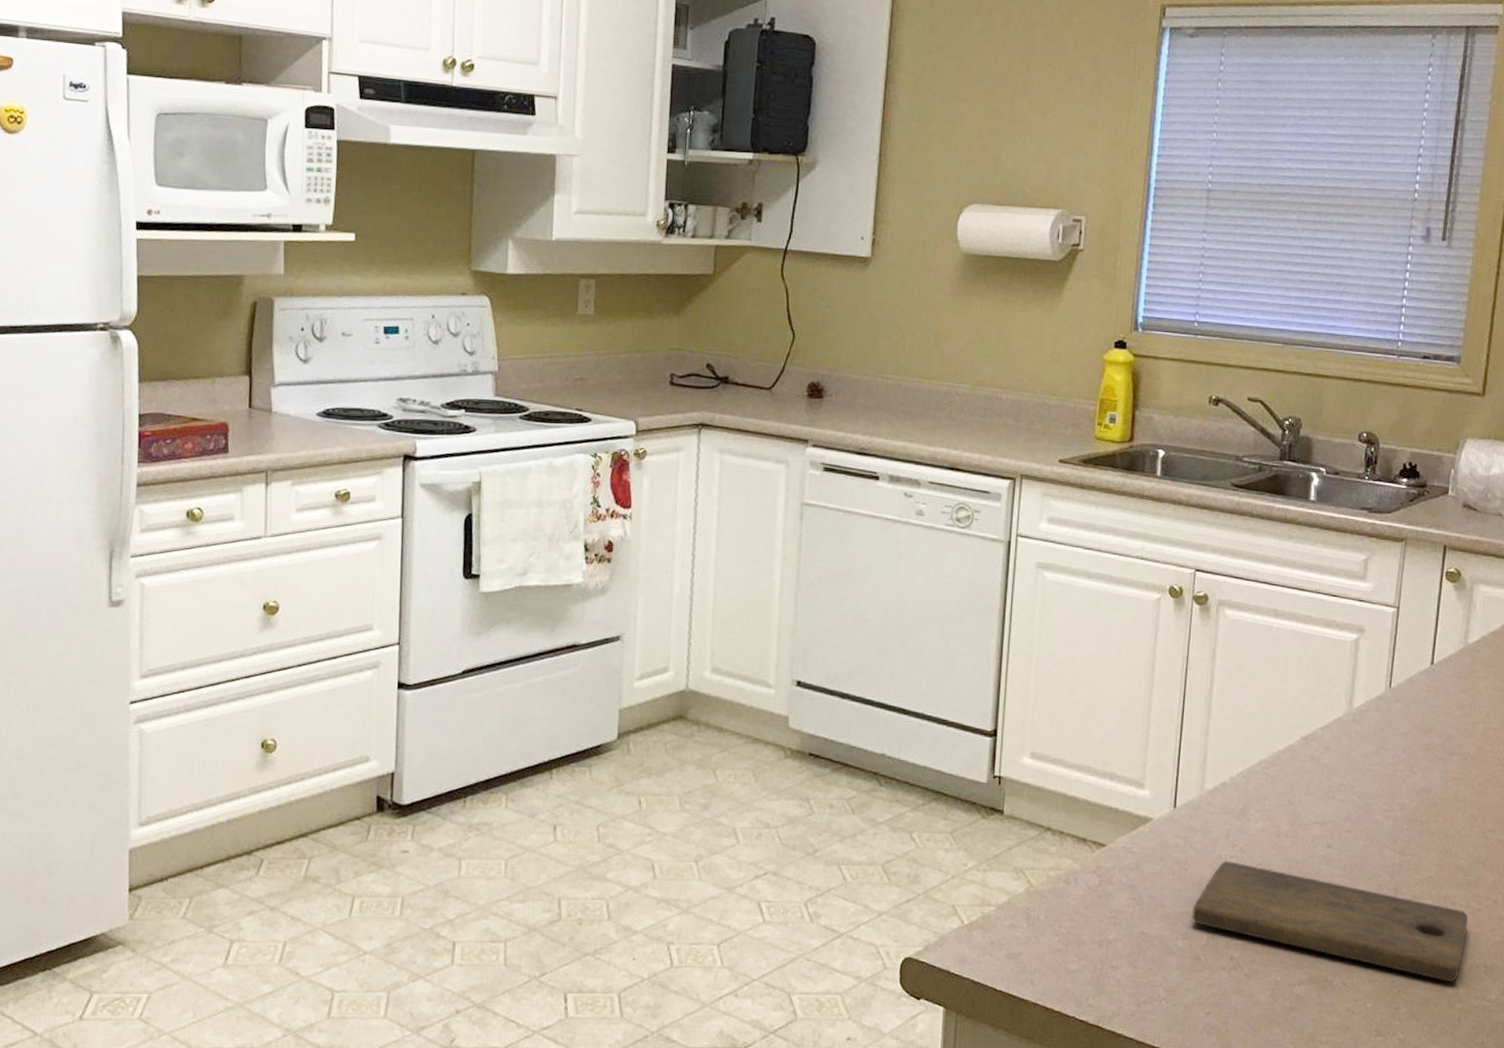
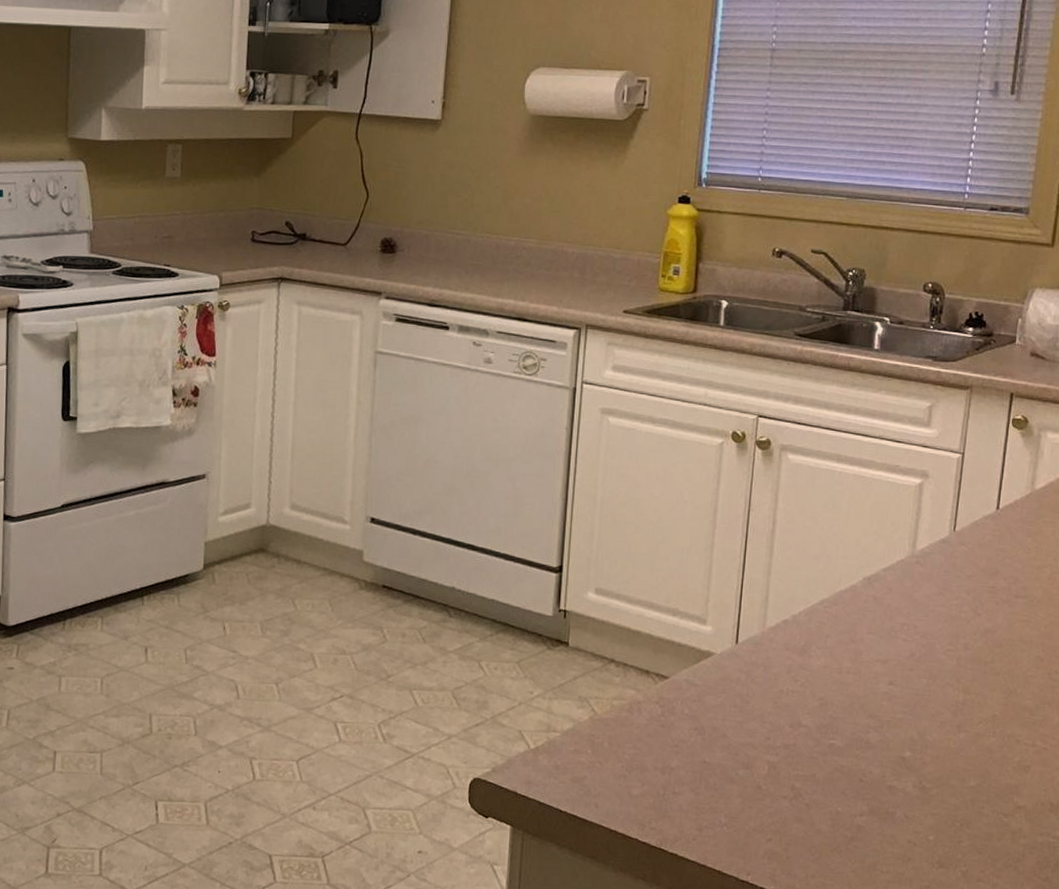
cutting board: present [1192,861,1469,982] -> none [753,695,1034,818]

